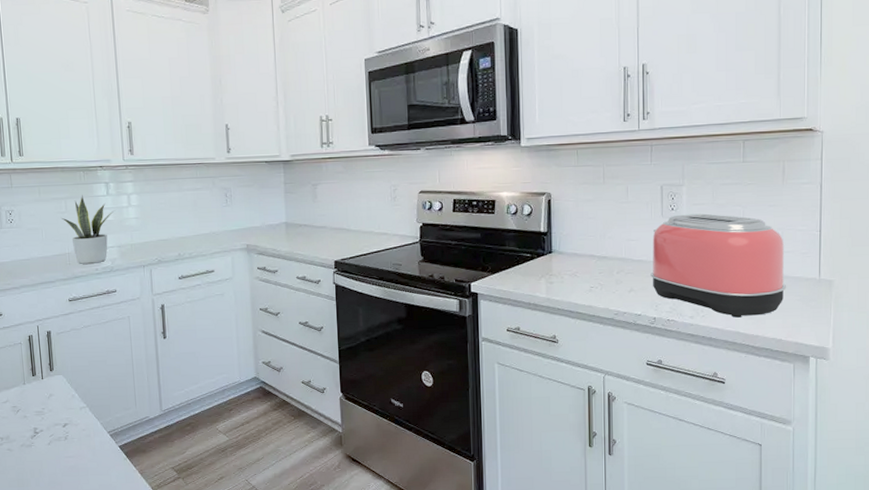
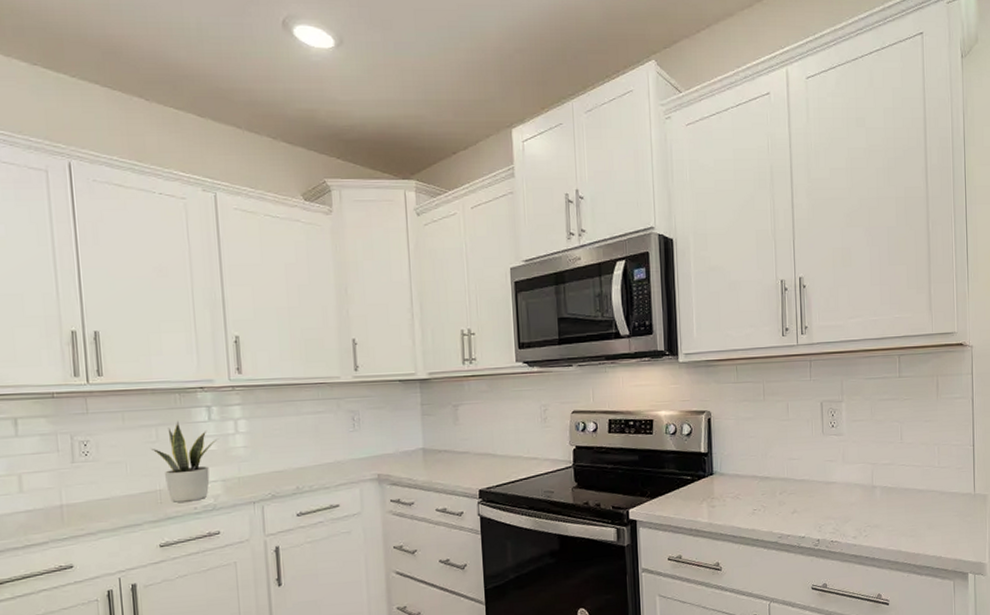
toaster: present [651,213,787,318] -> none [813,430,945,536]

